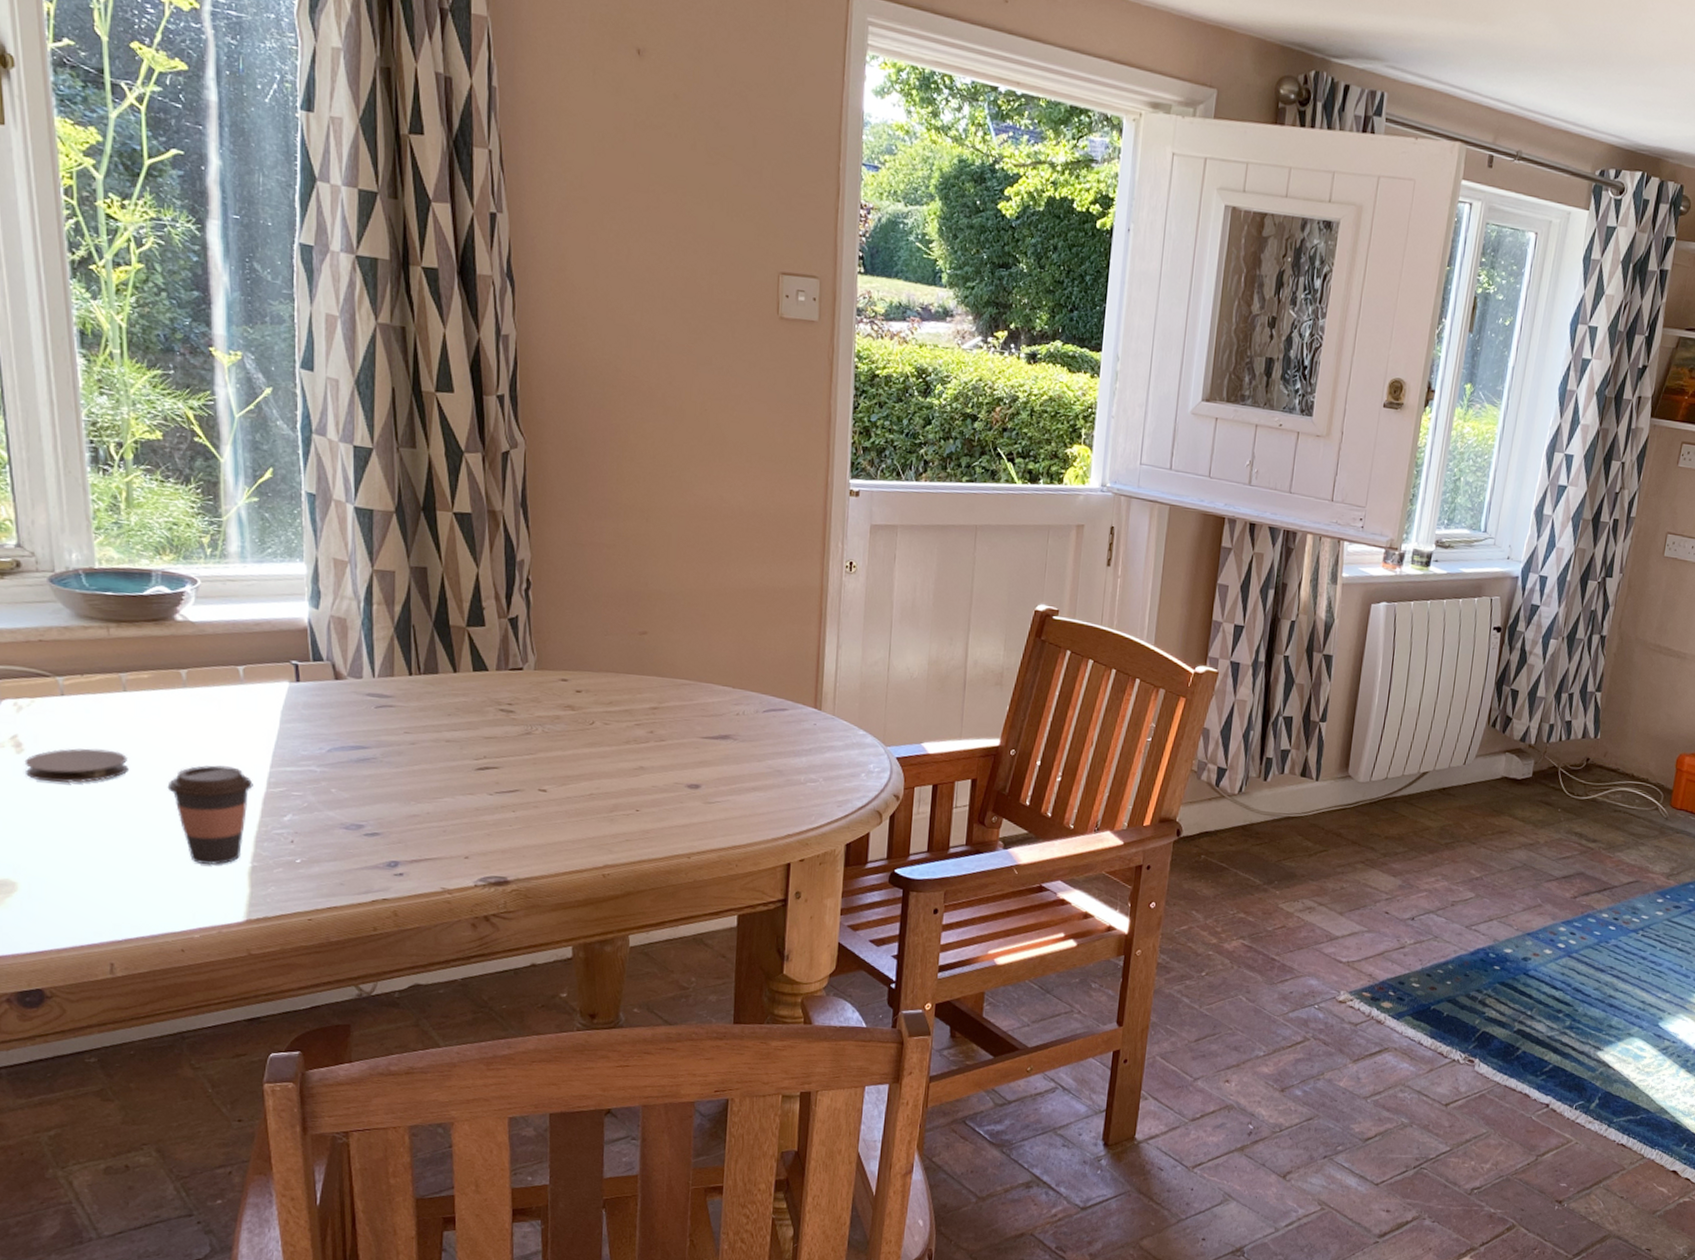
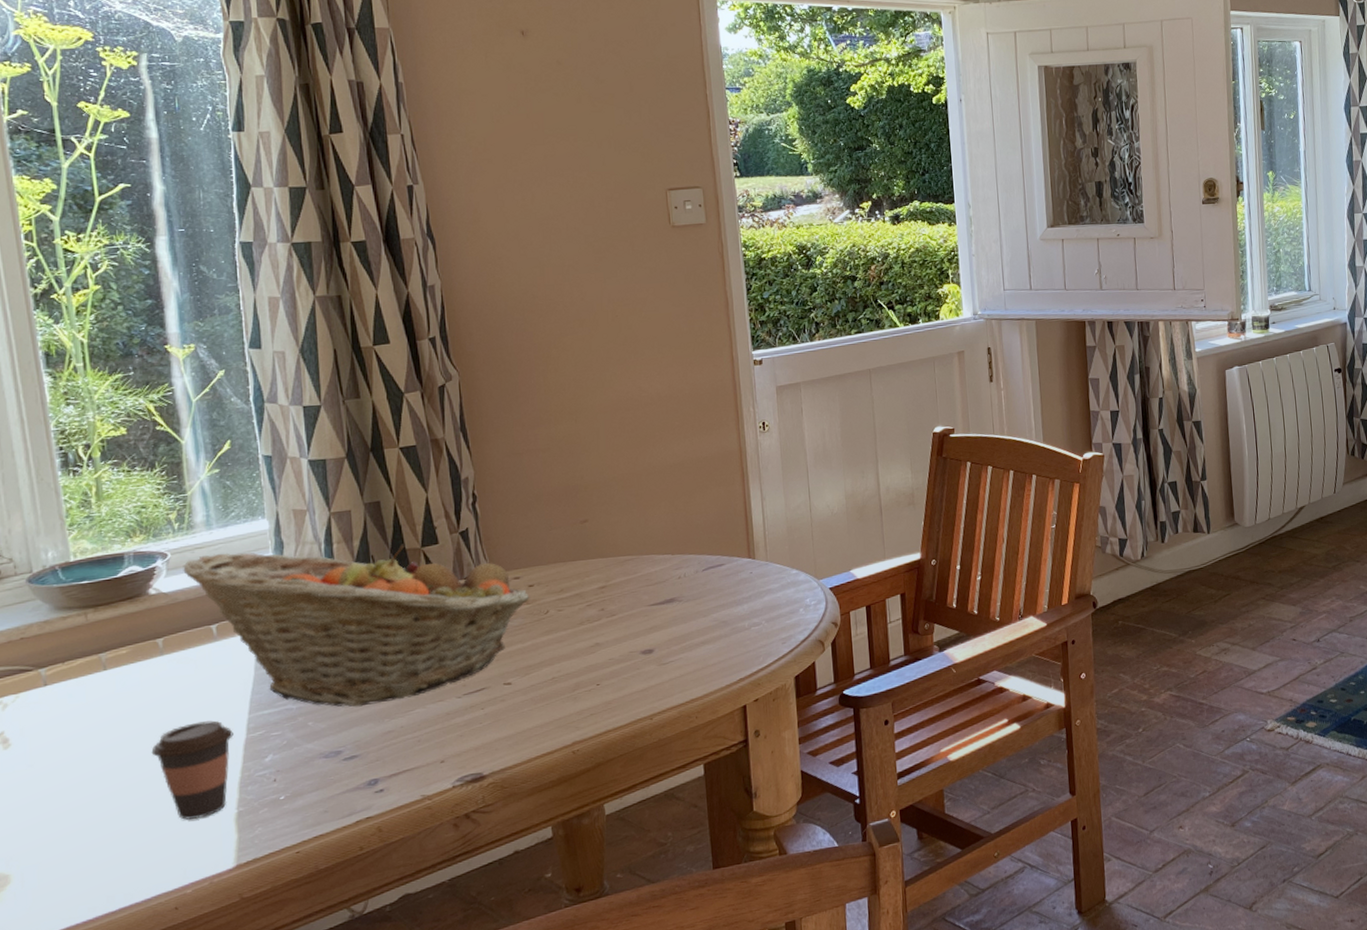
coaster: present [24,748,128,784] -> none [12,728,113,771]
fruit basket: none [213,590,576,785] -> present [183,544,530,707]

